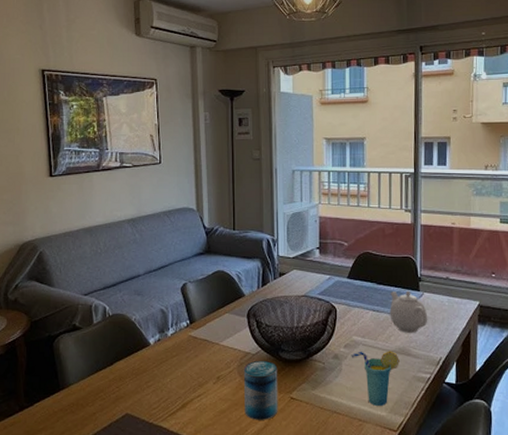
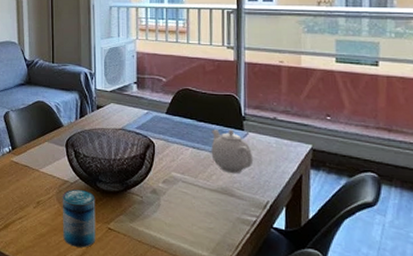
cup: present [351,351,400,406] -> none [170,187,222,245]

